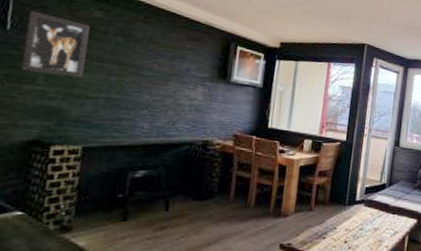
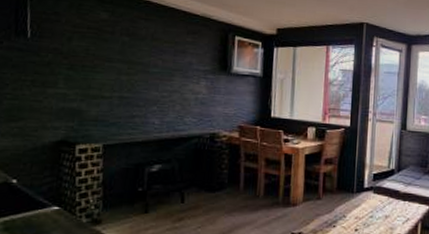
wall art: present [20,10,90,79] -> none [43,17,98,80]

